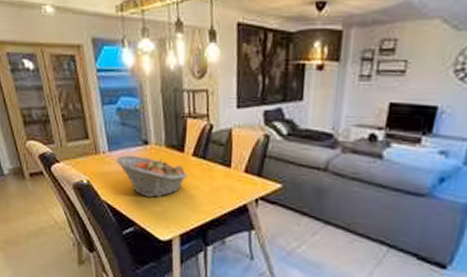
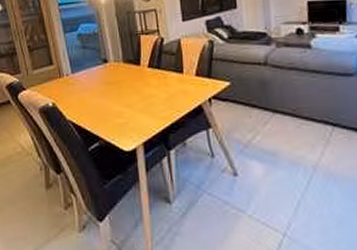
fruit basket: present [116,154,188,198] -> none [79,73,146,111]

